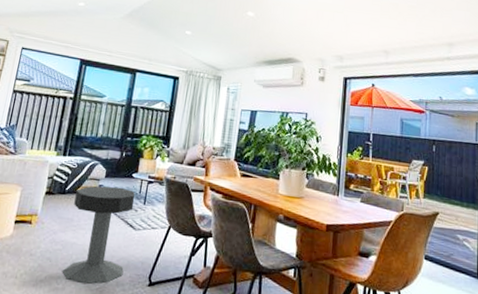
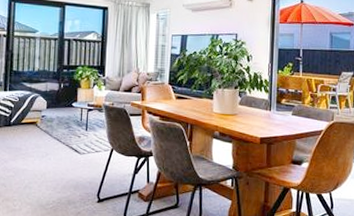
side table: present [62,186,135,284] -> none [17,116,77,205]

